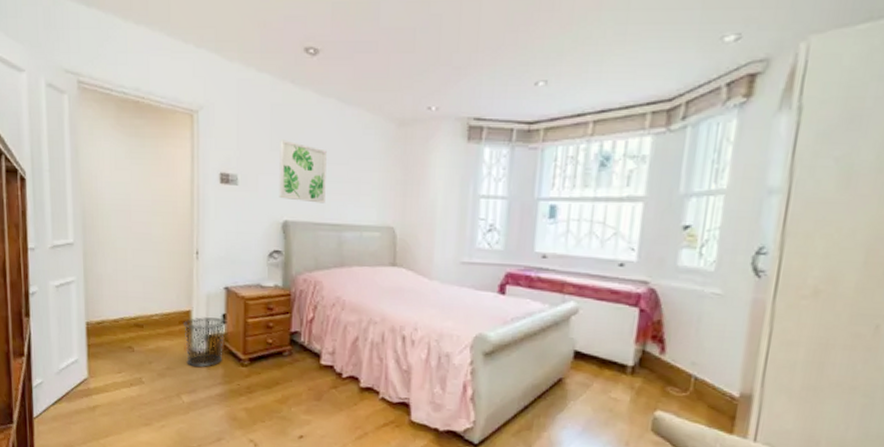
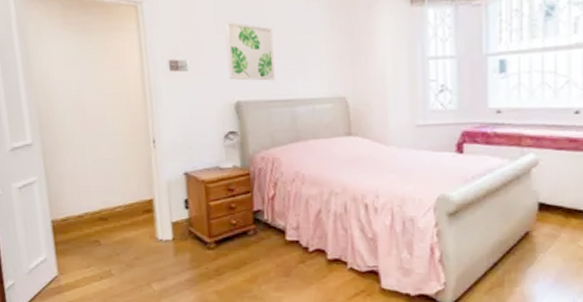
waste bin: present [184,317,226,367] -> none [147,204,189,254]

